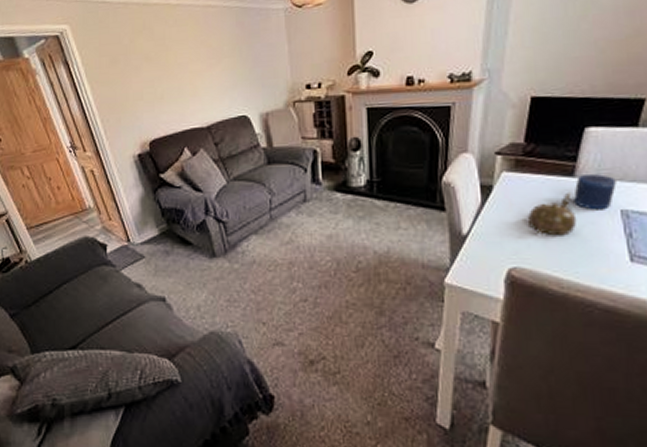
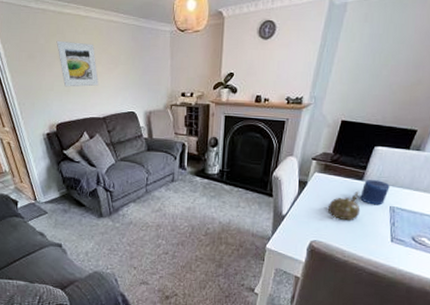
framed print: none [143,36,198,94] -> present [56,40,99,87]

